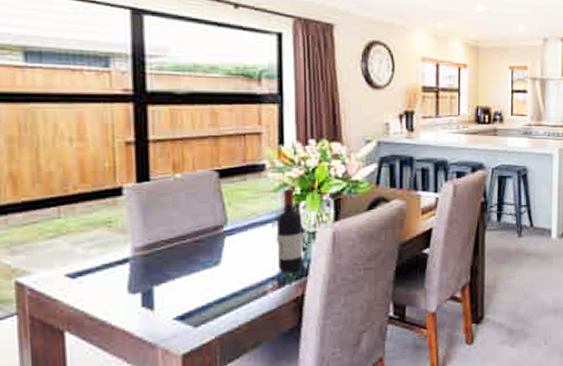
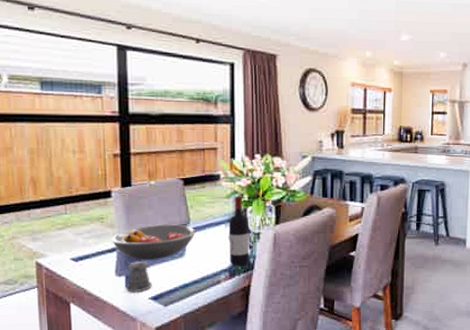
fruit bowl: none [121,225,236,271] -> present [111,224,197,259]
pepper shaker: none [142,272,178,313] -> present [126,260,152,293]

